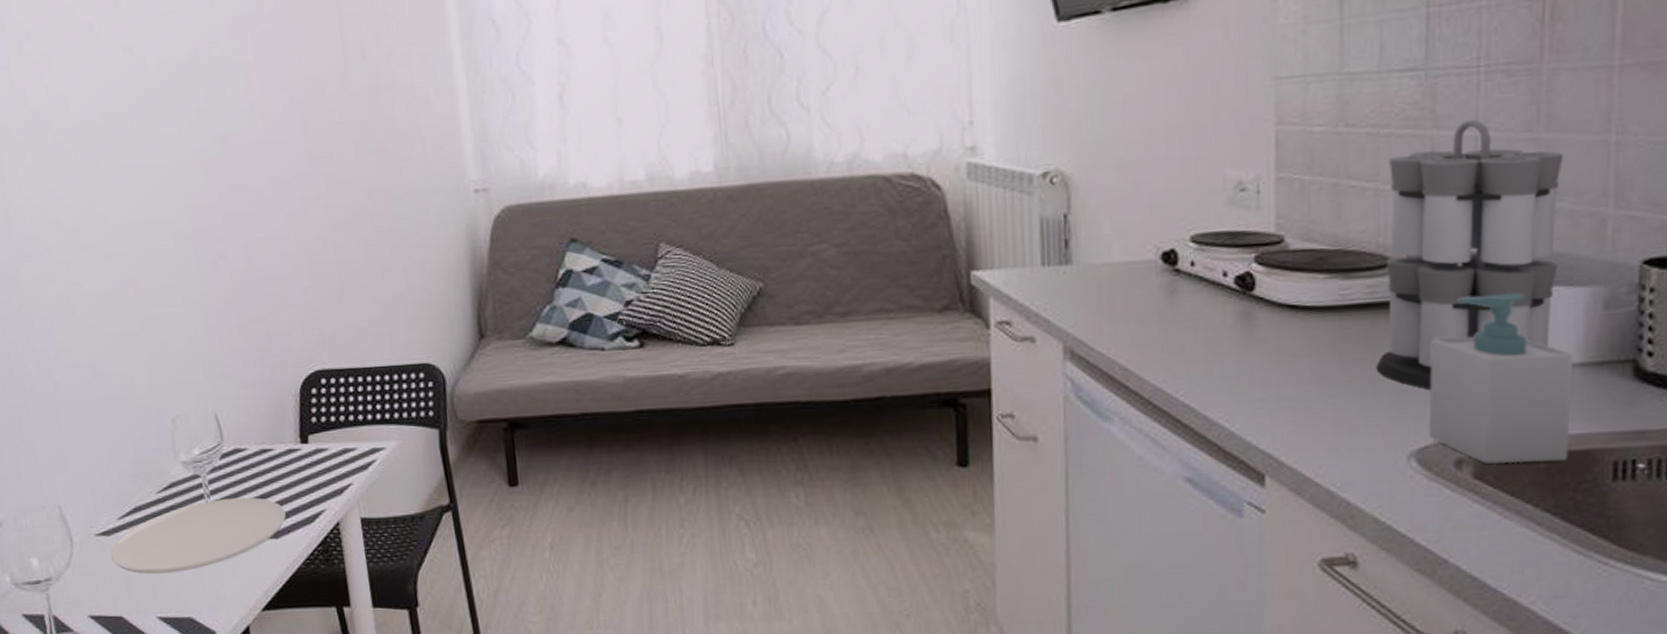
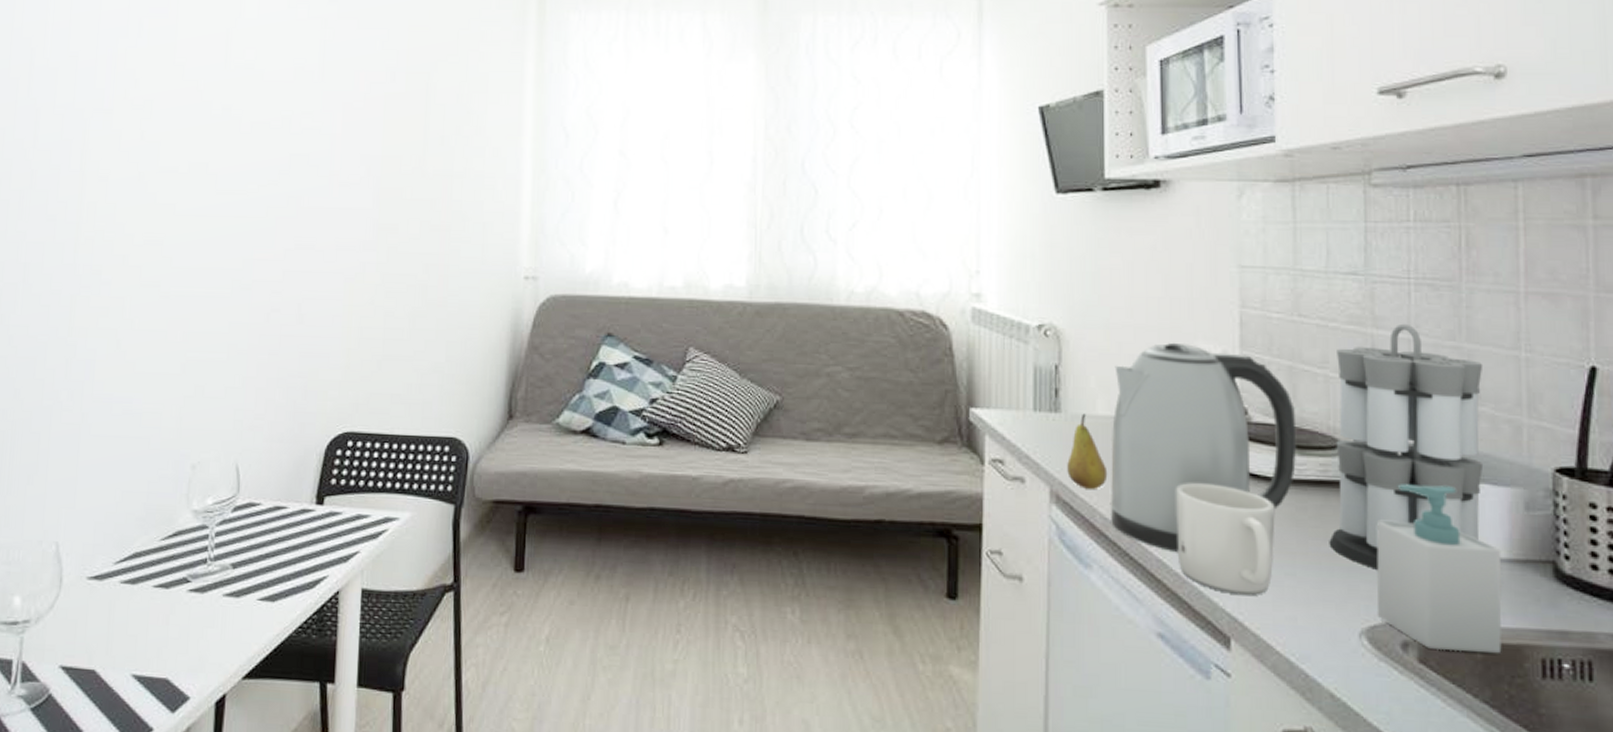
plate: present [110,497,286,574] -> none [98,553,287,628]
fruit: none [1081,262,1127,341] -> present [1067,413,1108,489]
kettle: none [1129,173,1341,395] -> present [1110,342,1297,552]
mug: none [1203,320,1315,431] -> present [1176,483,1275,595]

